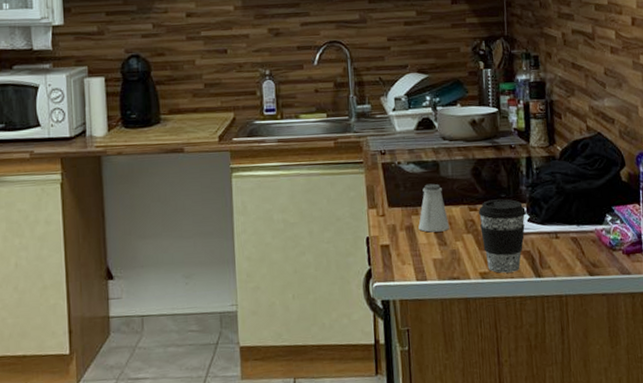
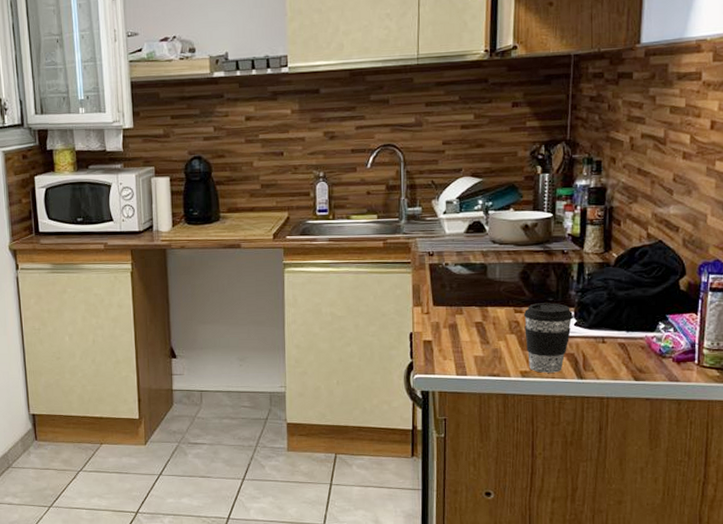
saltshaker: present [418,183,450,233] -> none [462,285,494,331]

